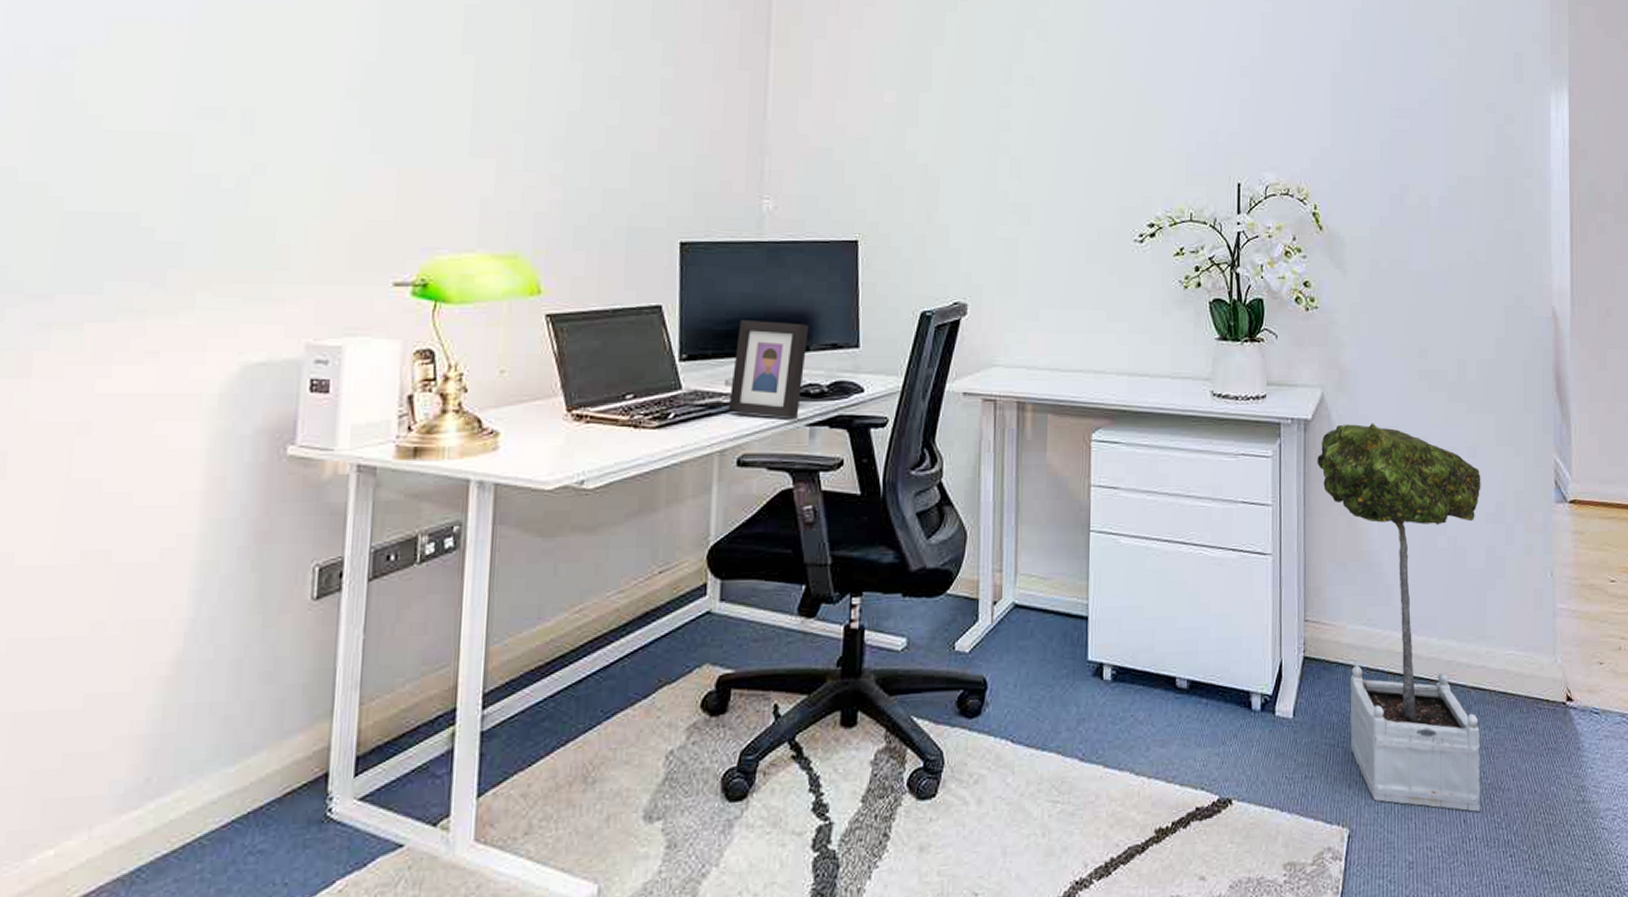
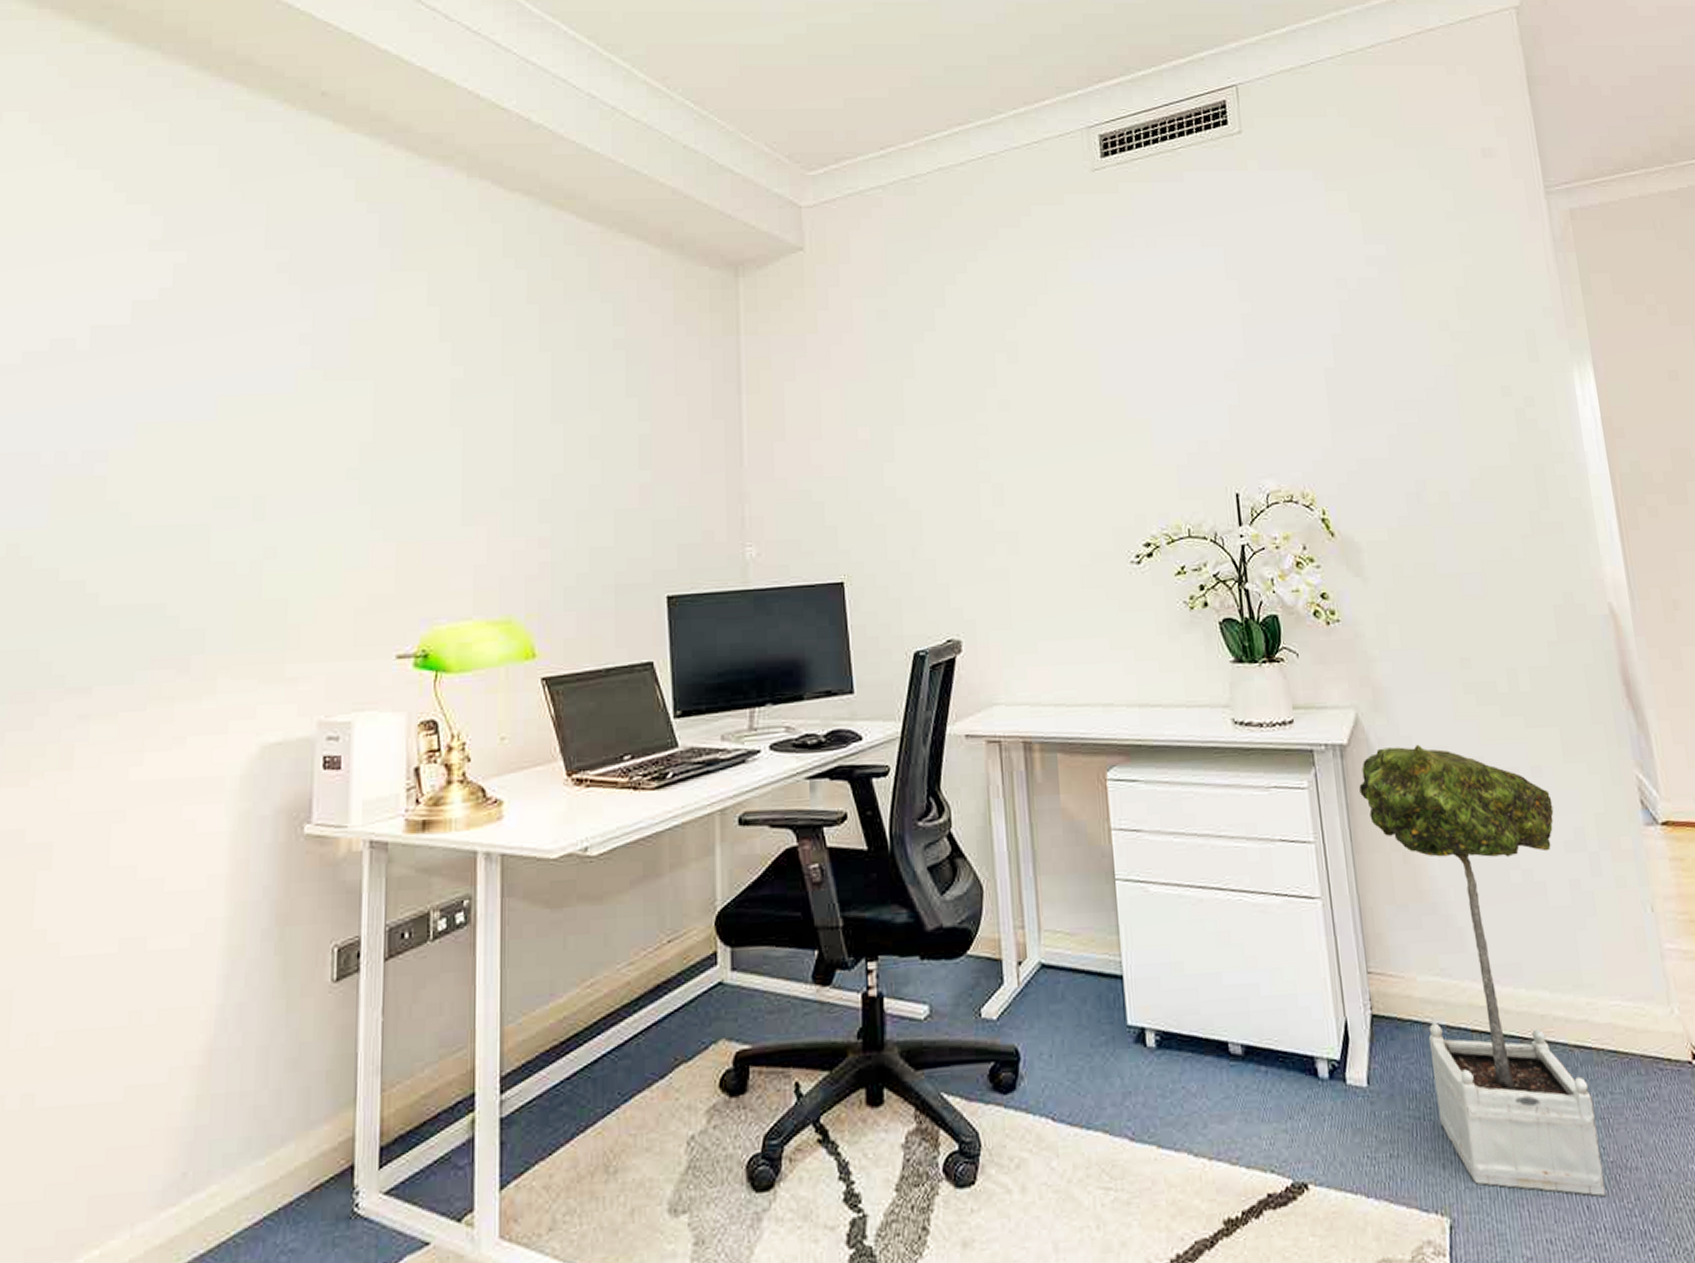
picture frame: present [728,320,809,419] -> none [726,671,801,773]

